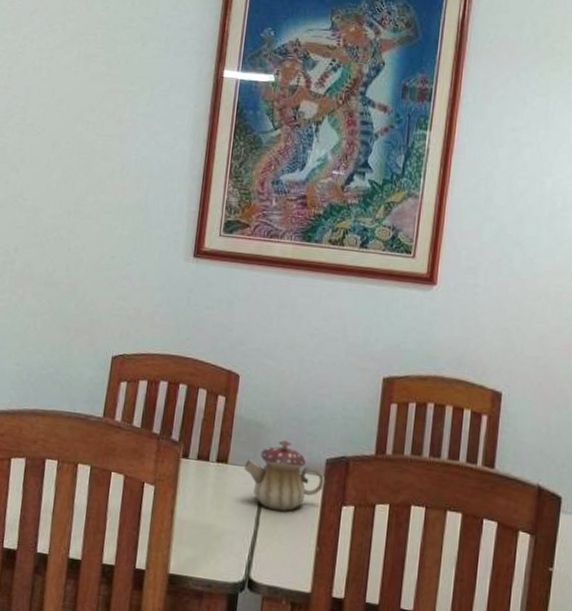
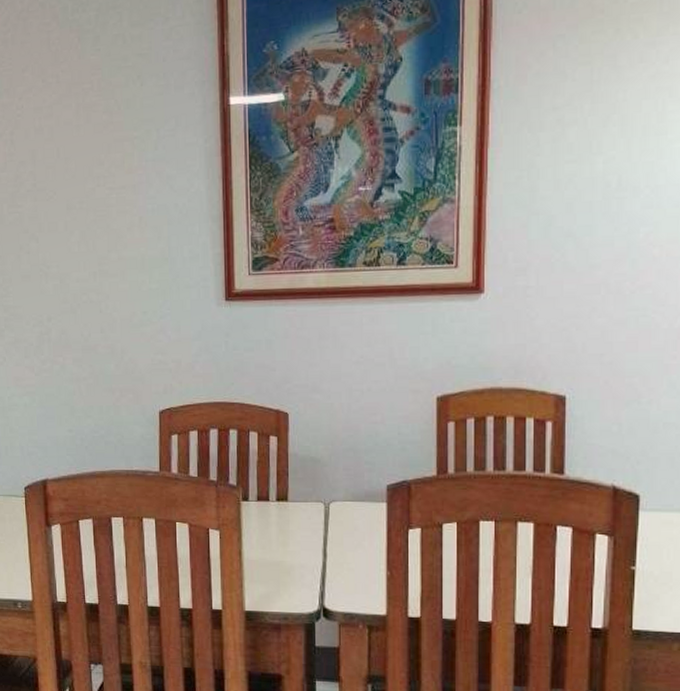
teapot: present [244,439,326,511] -> none [305,471,389,540]

